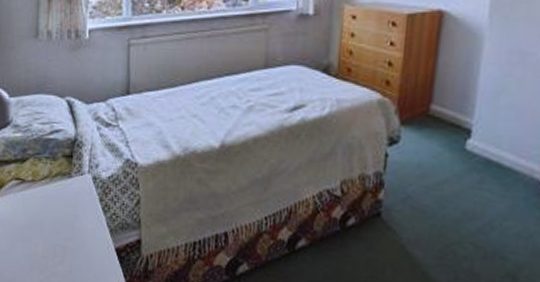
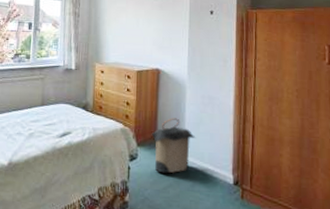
laundry hamper: none [422,84,493,164] -> present [151,118,196,174]

